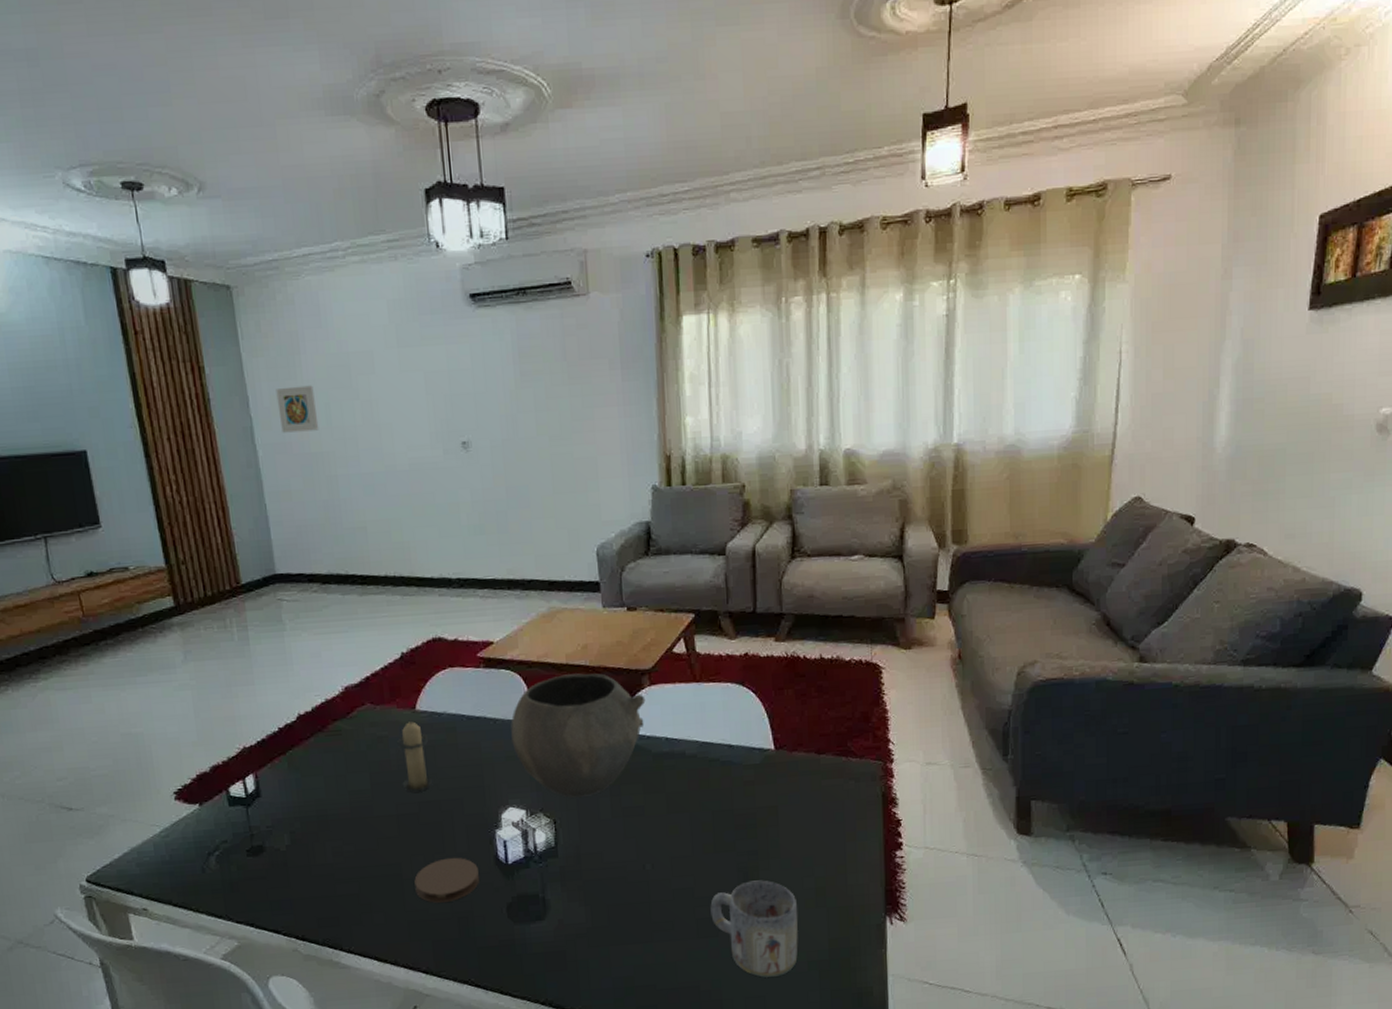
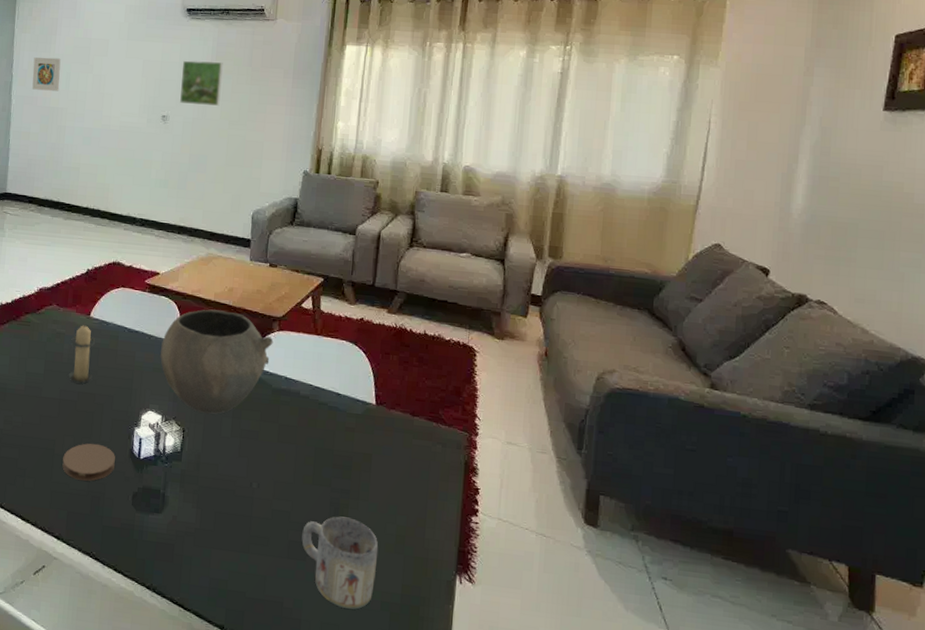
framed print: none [476,360,534,422] -> present [180,60,223,106]

